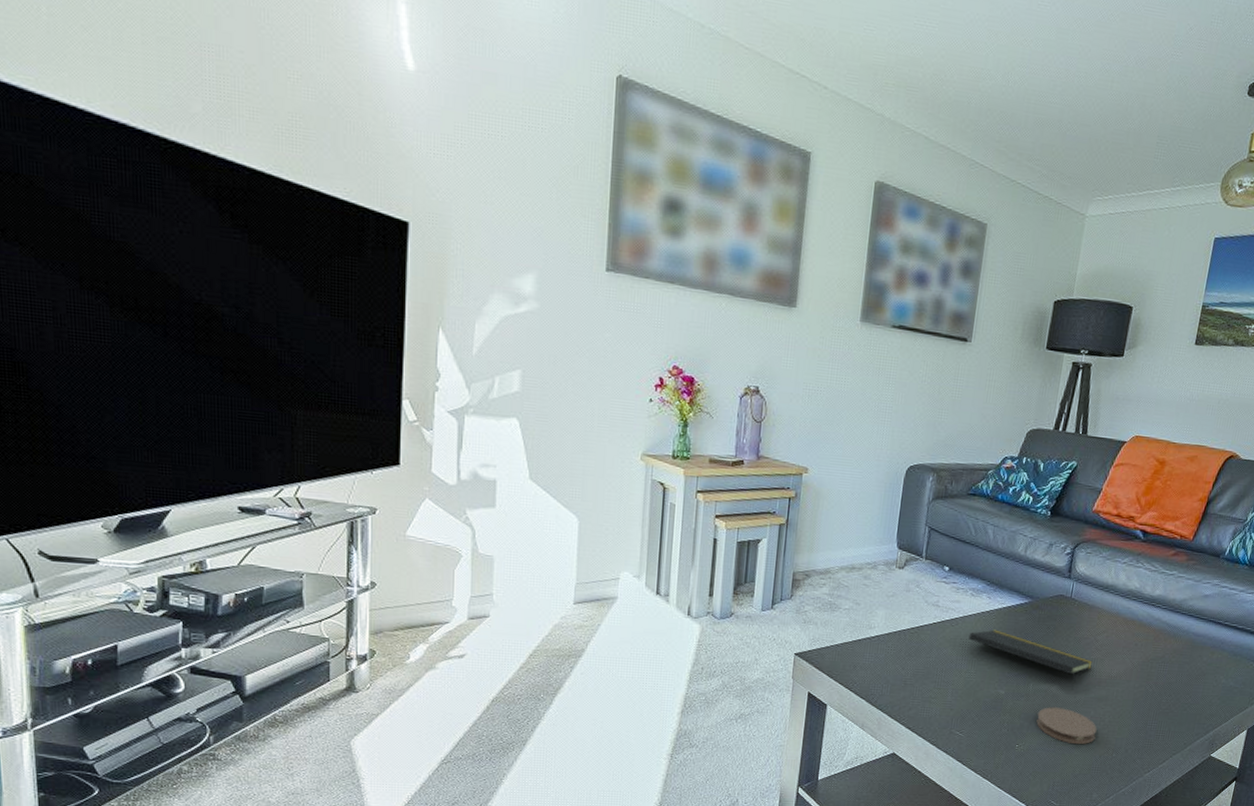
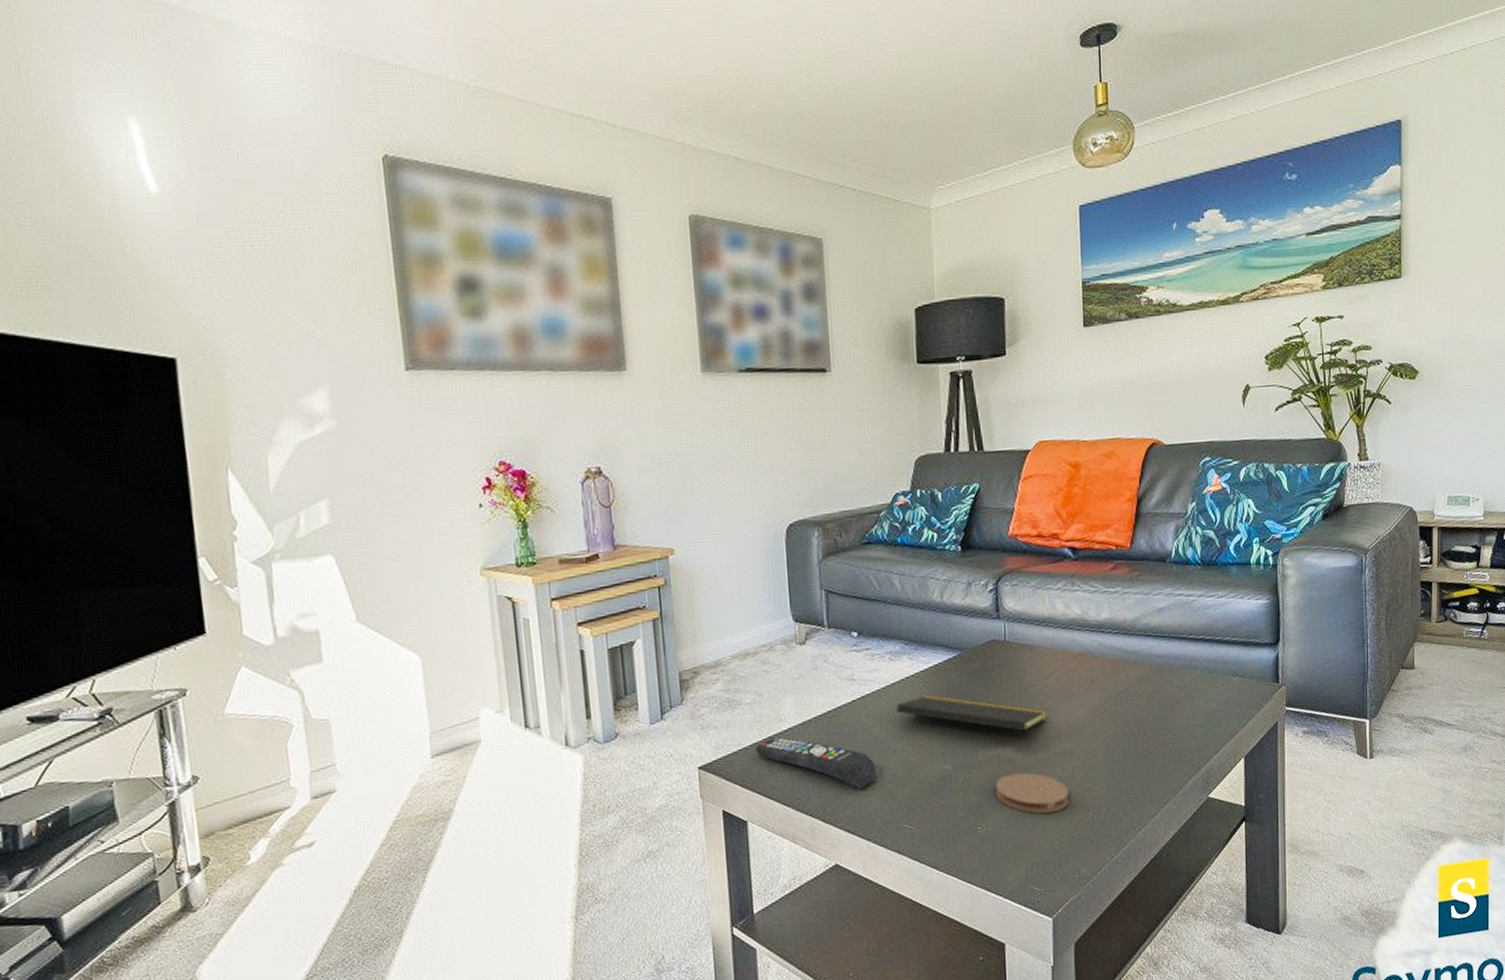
remote control: none [845,641,943,696] -> present [755,736,878,789]

